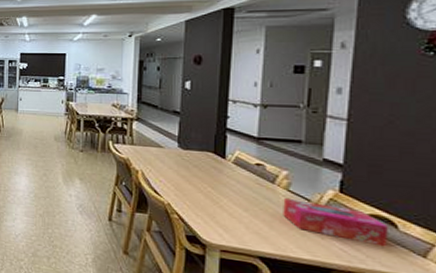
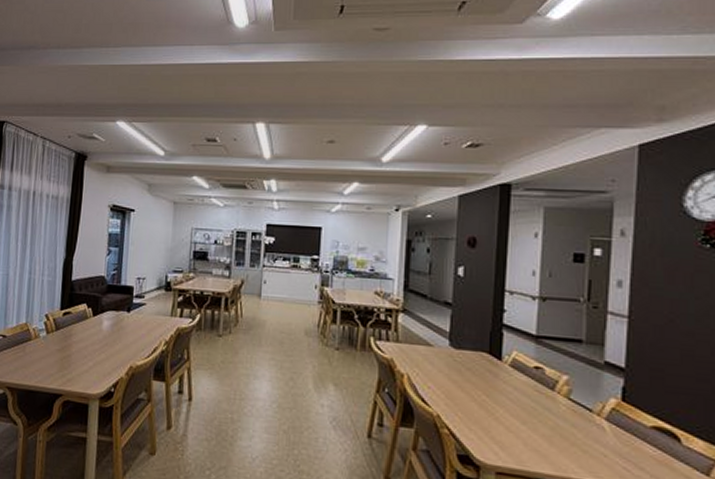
tissue box: present [283,197,388,247] -> none [563,407,671,465]

